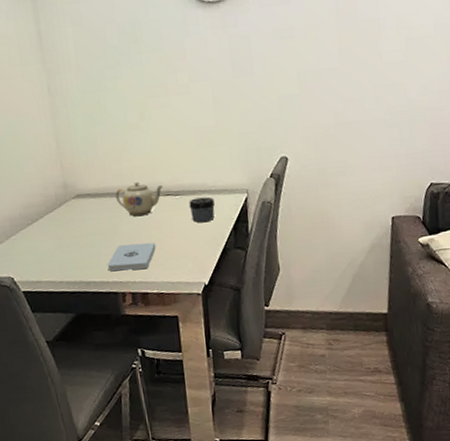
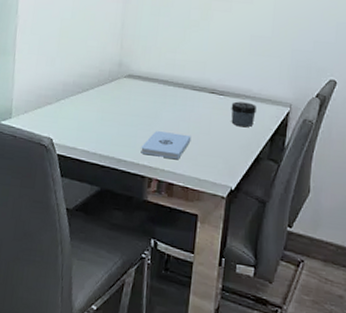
teapot: present [116,181,163,216] -> none [164,74,210,107]

